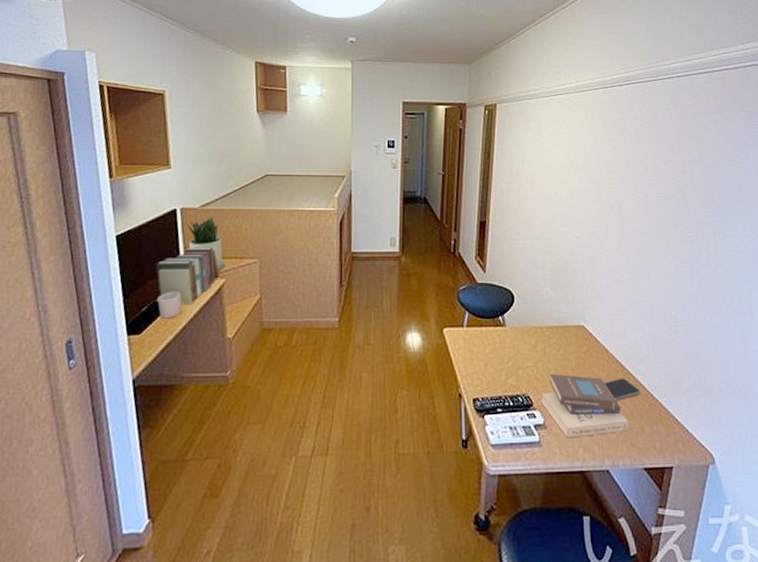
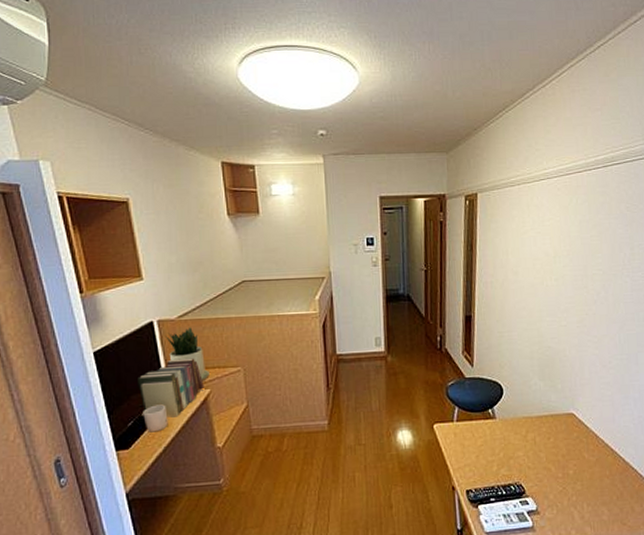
books: present [540,373,630,438] -> none [532,461,620,522]
mobile phone: present [605,378,641,401] -> none [595,461,630,484]

